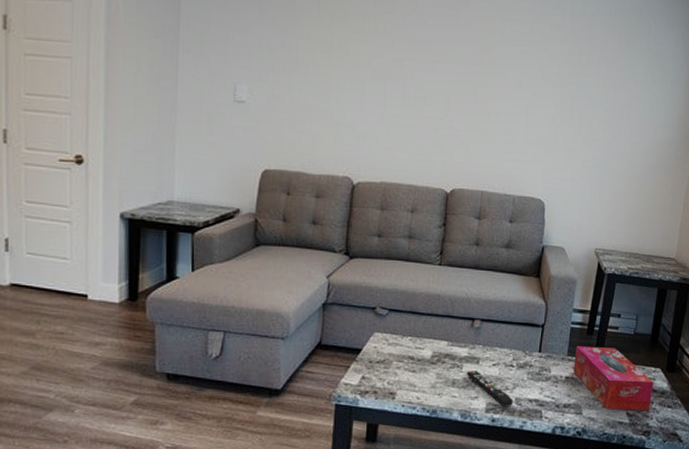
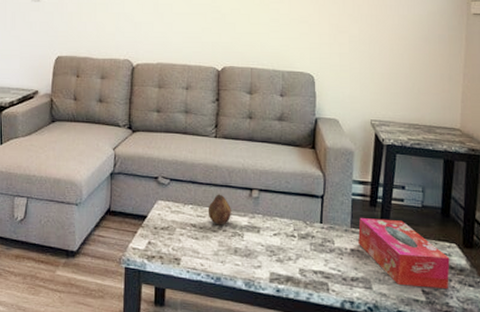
fruit: none [427,324,452,357] -> present [208,194,231,225]
remote control: present [466,370,513,406] -> none [248,239,297,277]

